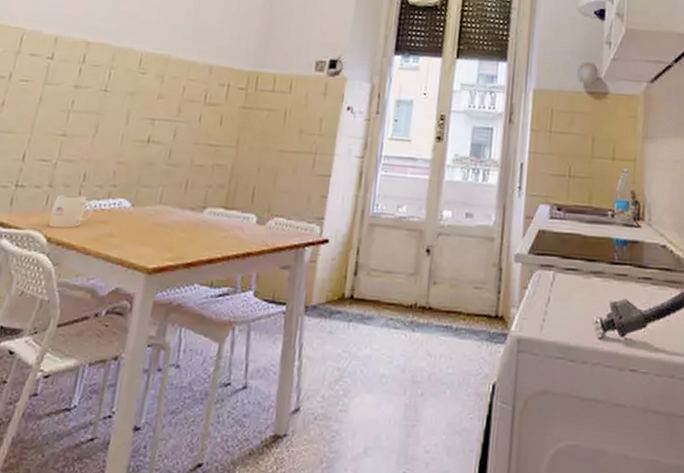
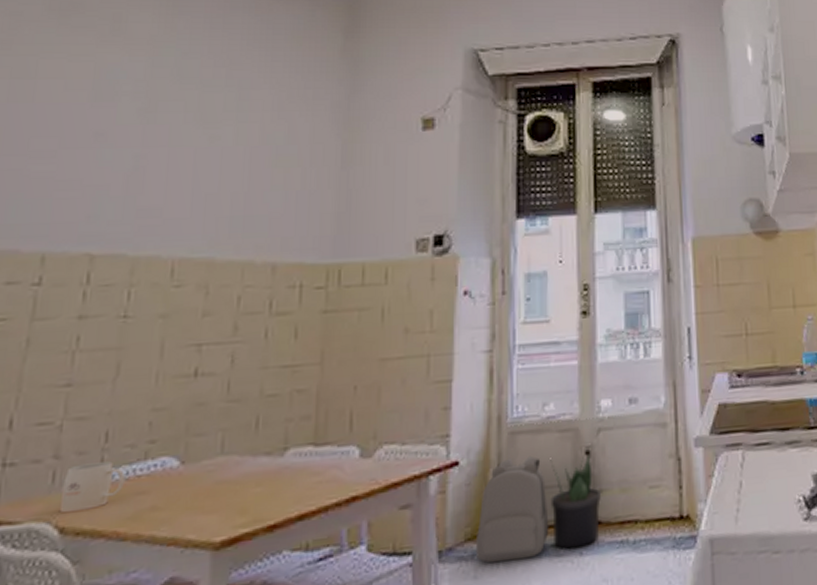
backpack: none [332,244,393,326] -> present [475,455,549,564]
planter: none [393,251,435,326] -> present [550,454,601,549]

